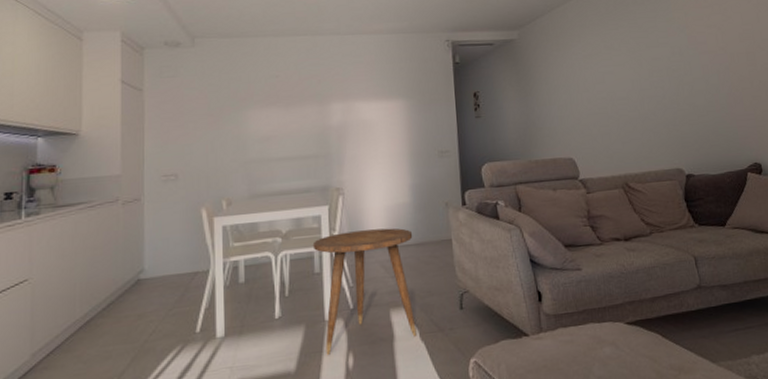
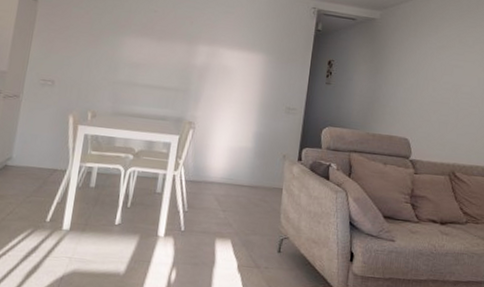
side table: present [312,228,417,355] -> none [153,162,249,268]

